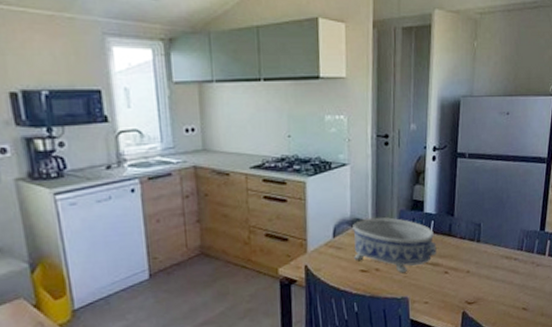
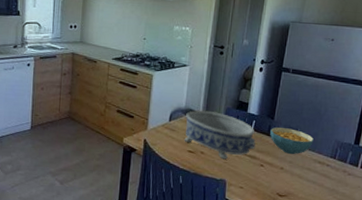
cereal bowl: none [451,224,498,254] -> present [270,127,314,155]

